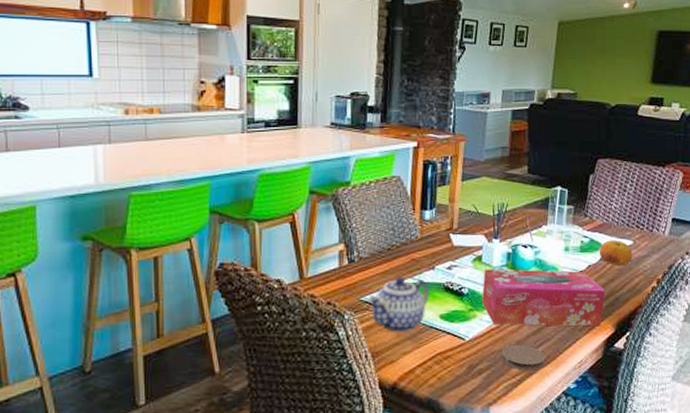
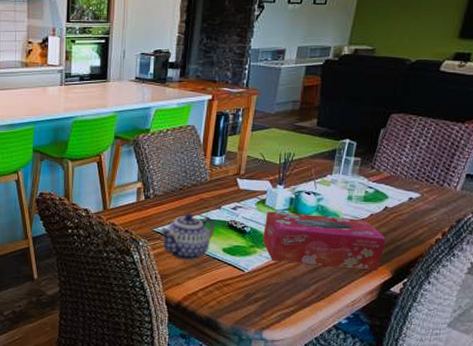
coaster: present [500,344,546,371] -> none [276,279,320,304]
fruit: present [599,240,633,266] -> none [383,192,419,217]

